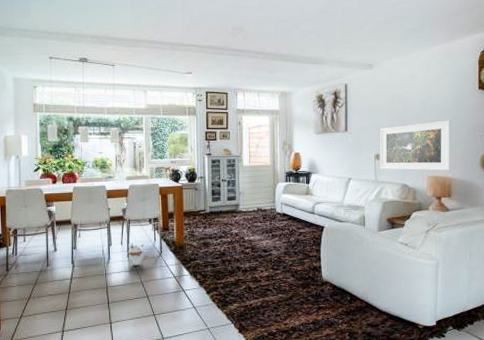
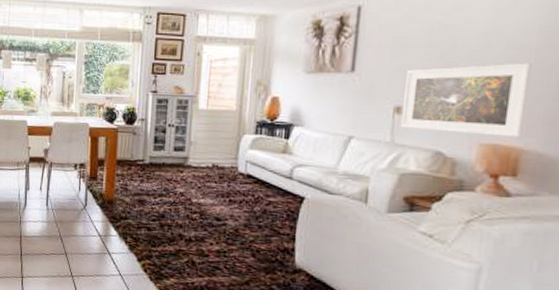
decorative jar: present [128,244,149,266] -> none [47,191,71,217]

